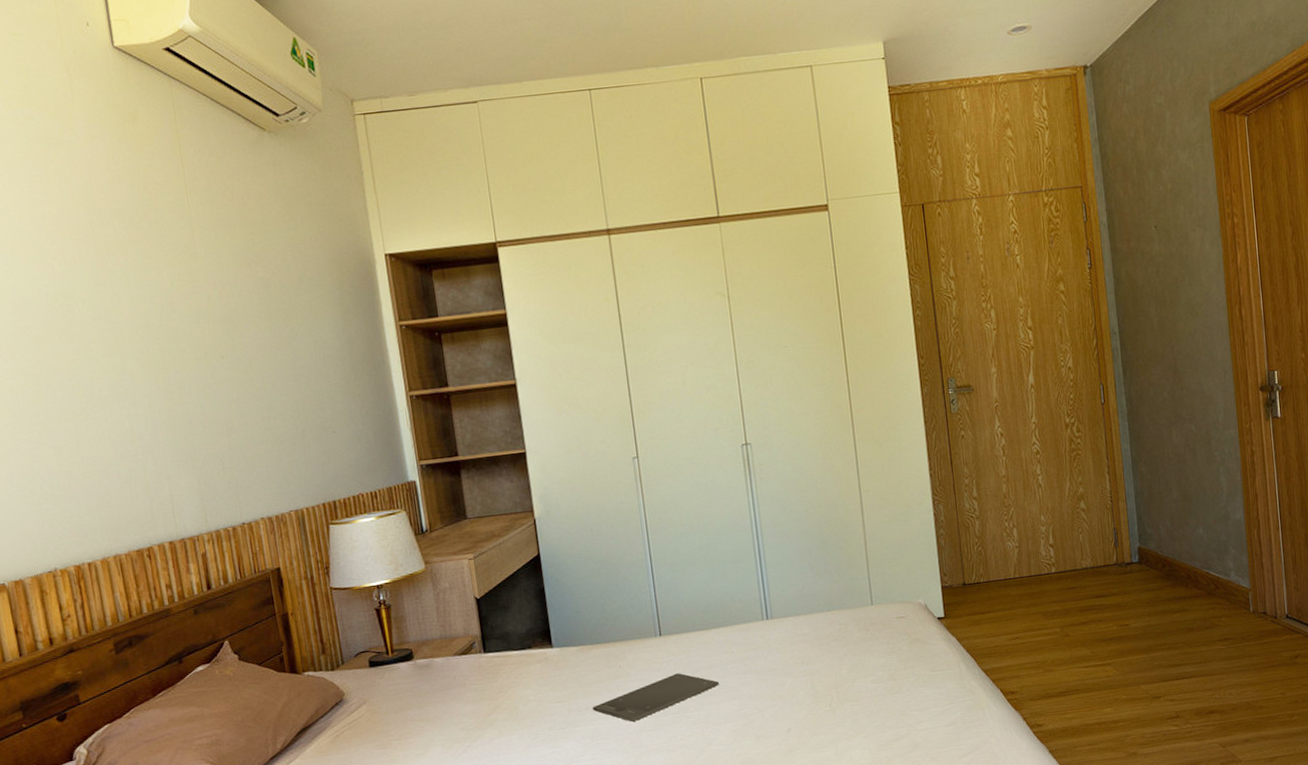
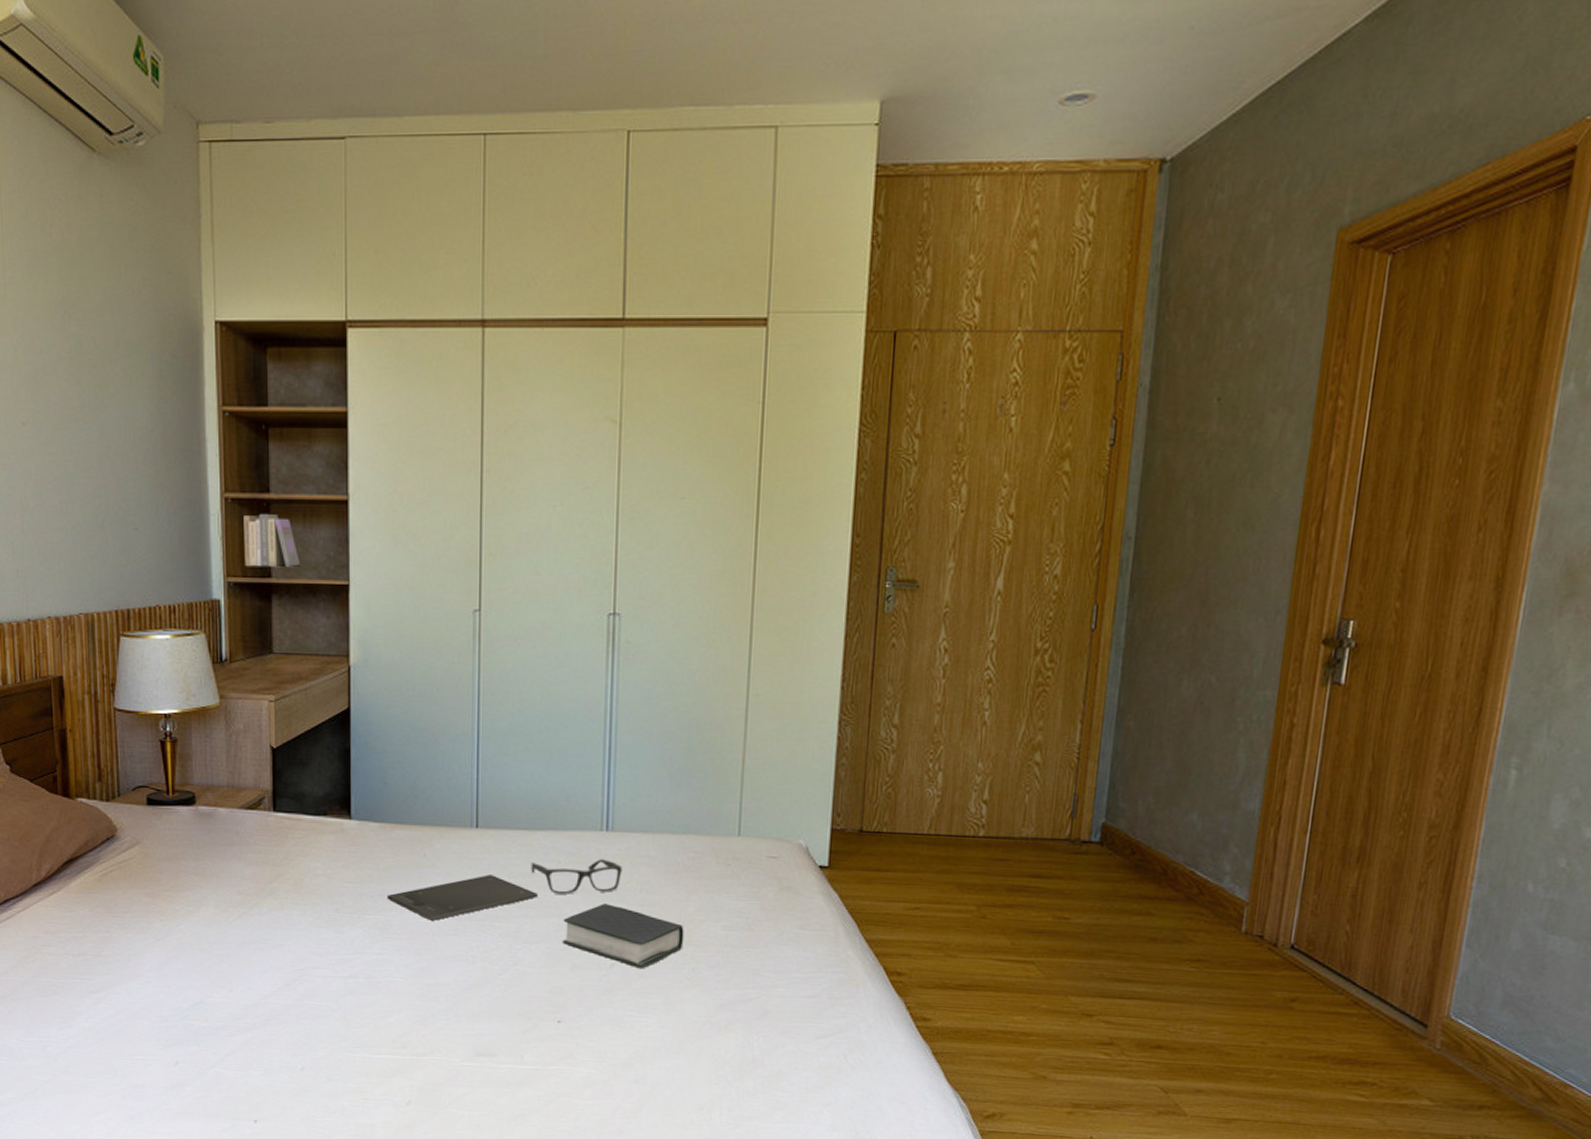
books: none [428,403,481,450] -> present [244,514,300,568]
eyeglasses: none [709,643,785,679] -> present [531,859,623,895]
book: none [743,679,843,729] -> present [563,903,684,969]

